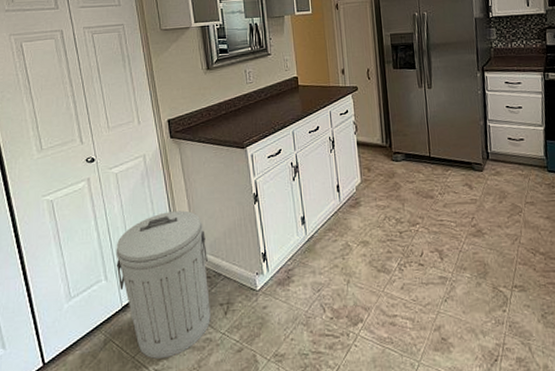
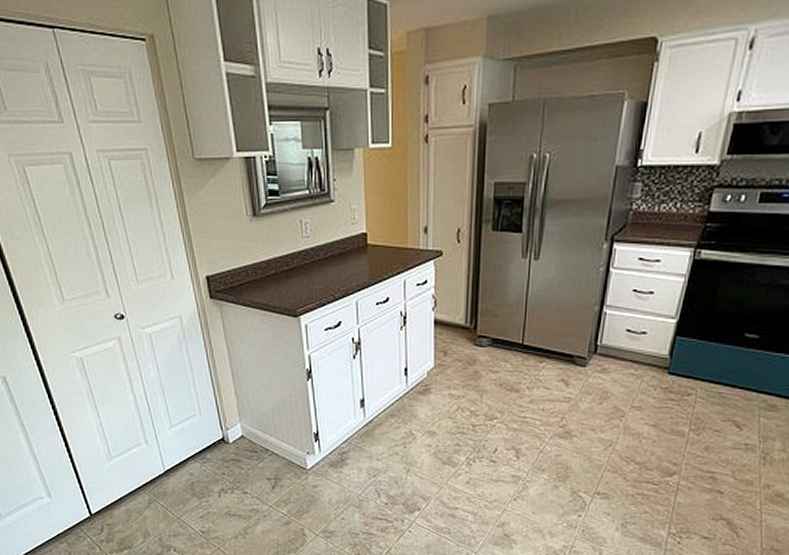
trash can: present [116,210,211,359] -> none [154,381,257,522]

